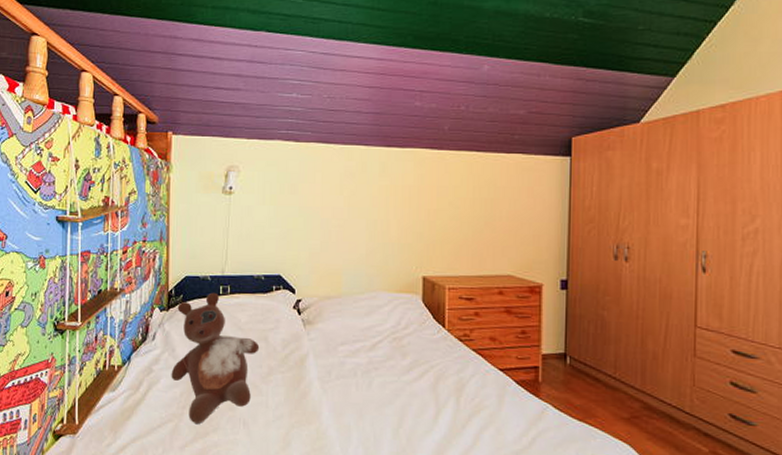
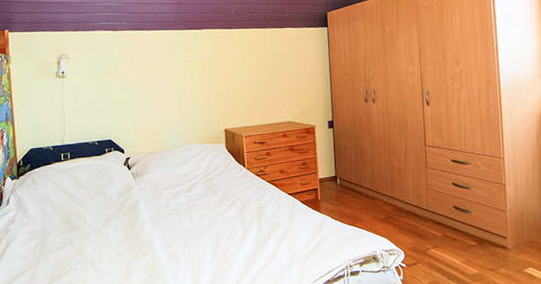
stuffed bear: present [171,292,260,424] -> none [25,159,99,268]

